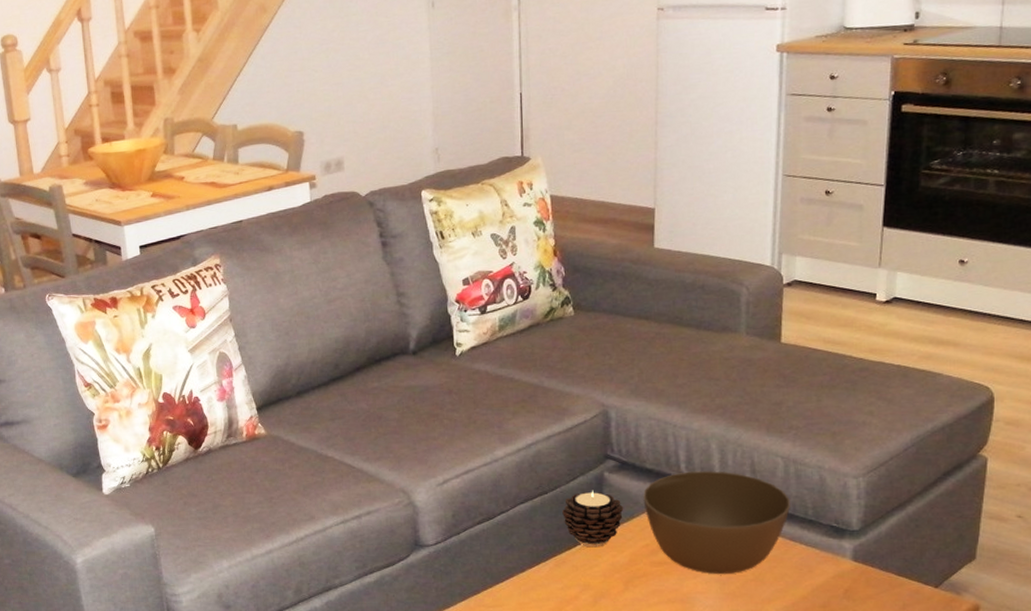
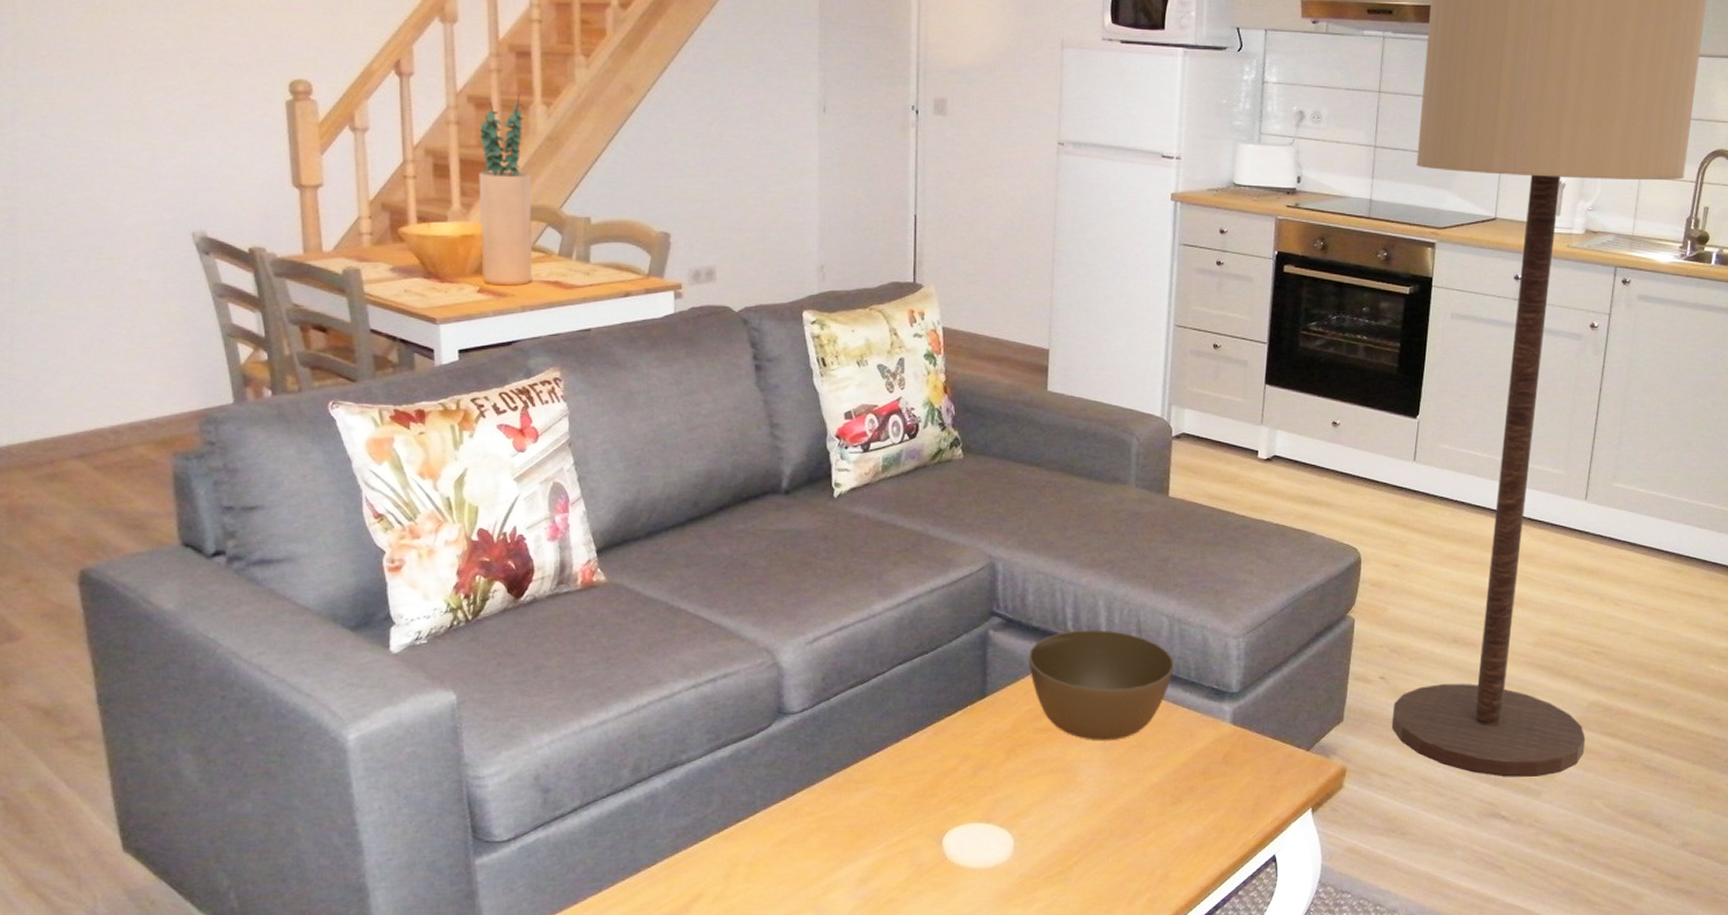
vase: none [145,24,194,190] -> present [479,94,533,286]
candle: present [562,490,624,548] -> none [943,649,1008,713]

